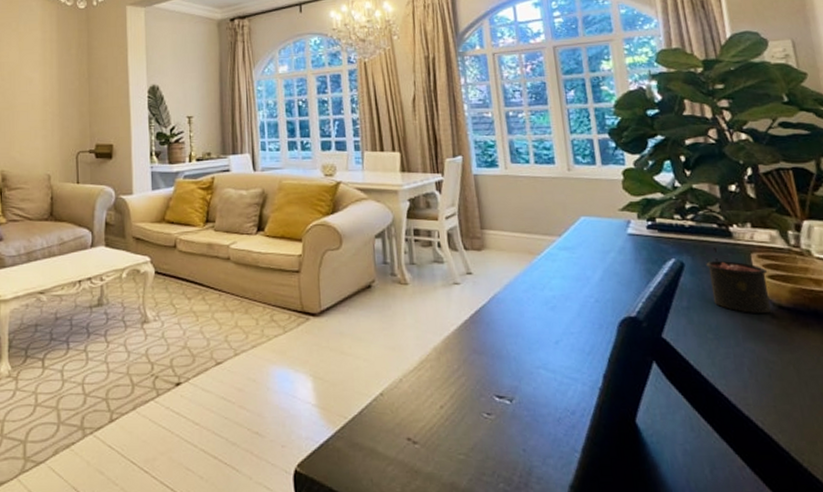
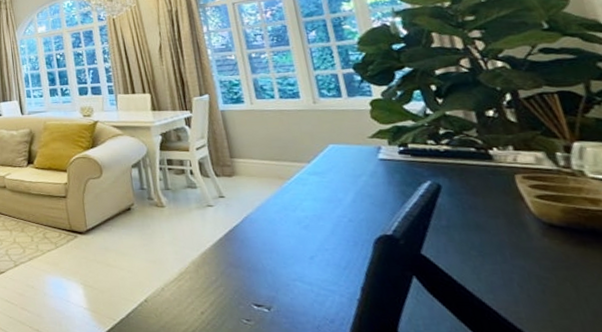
candle: present [706,247,771,314] -> none [465,170,541,233]

